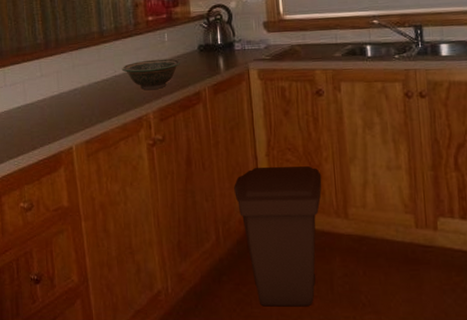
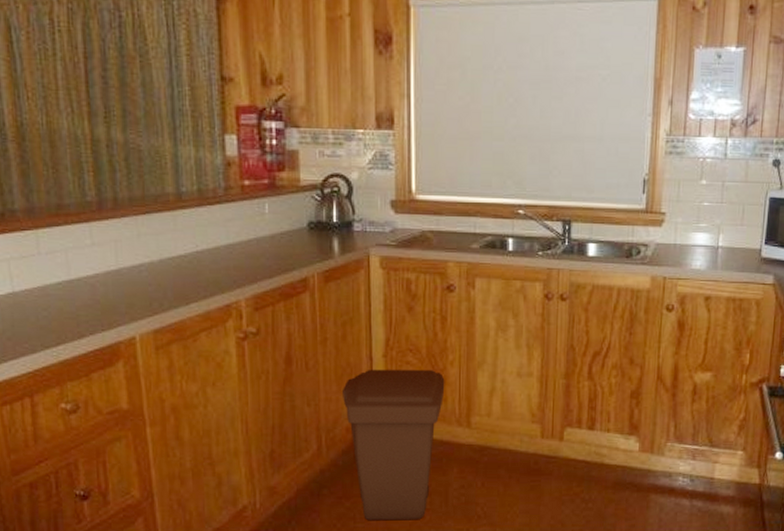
bowl: present [121,58,181,90] -> none [205,234,285,273]

